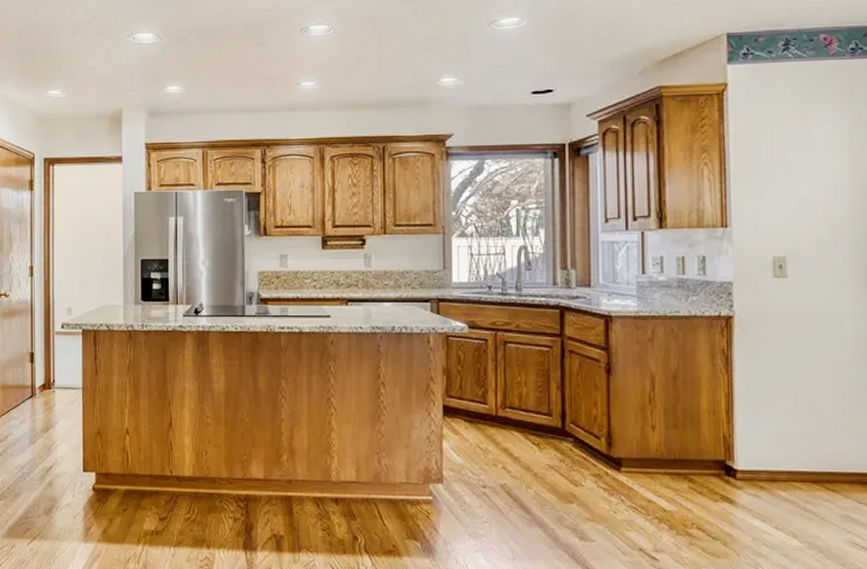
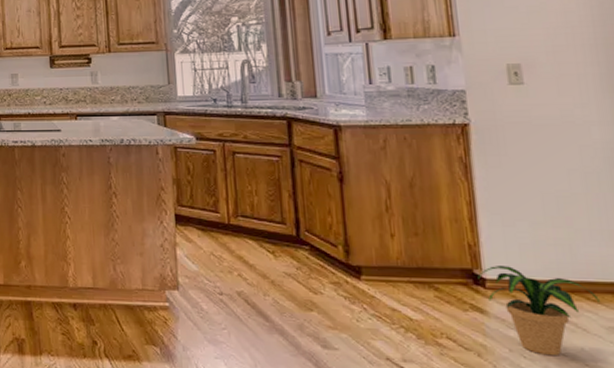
potted plant: none [730,457,837,544] -> present [478,266,600,356]

